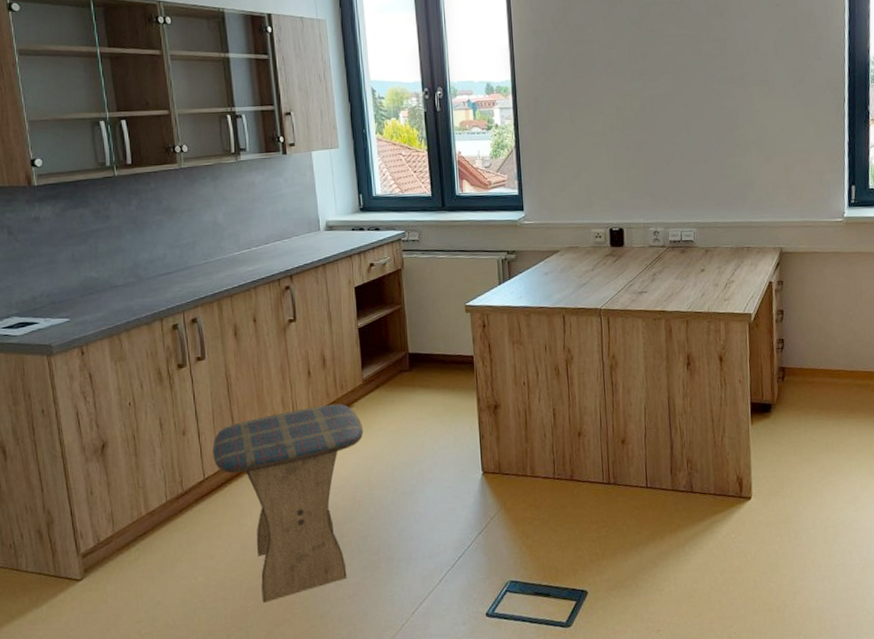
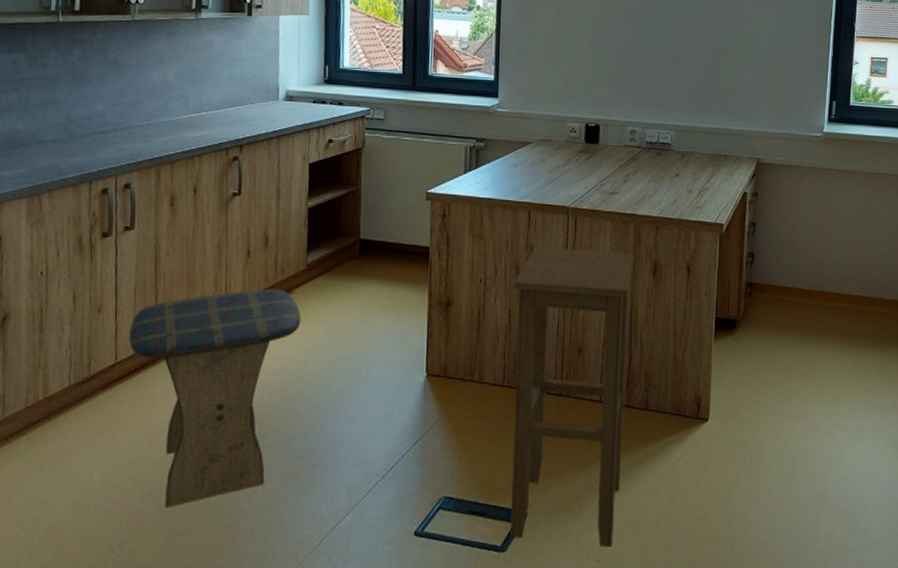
stool: none [555,348,672,619] -> present [510,246,635,547]

